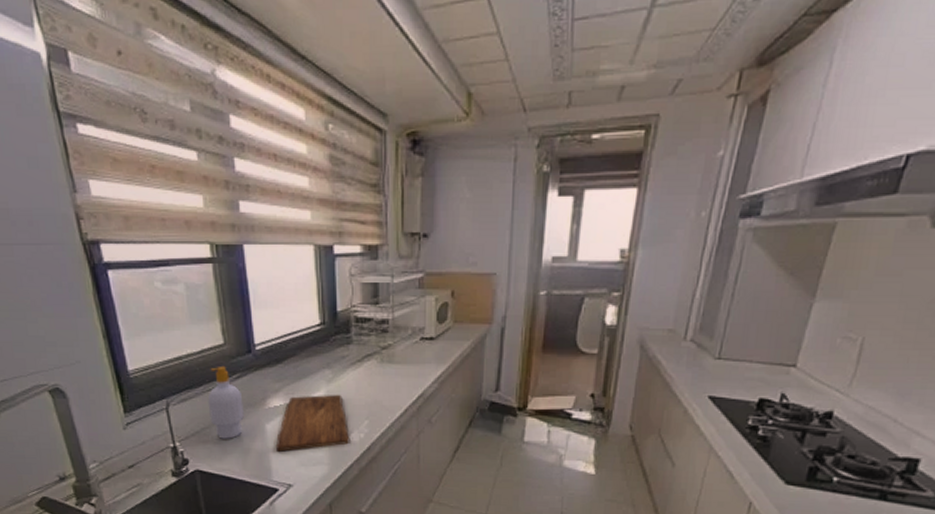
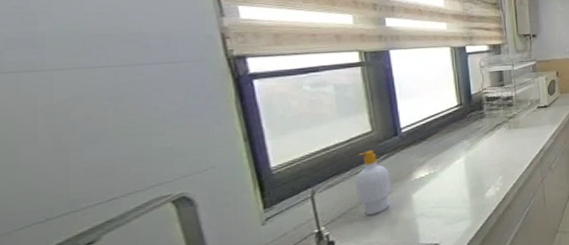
cutting board: present [275,394,350,452] -> none [422,158,489,217]

